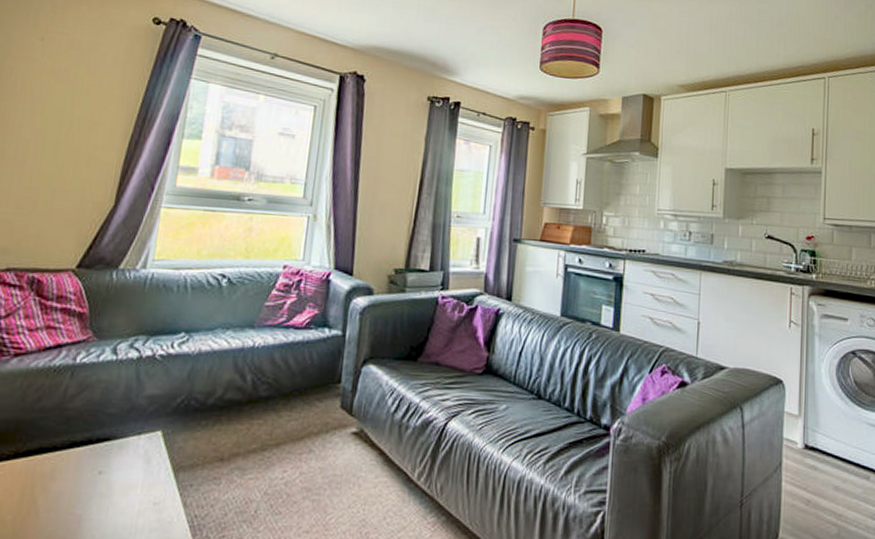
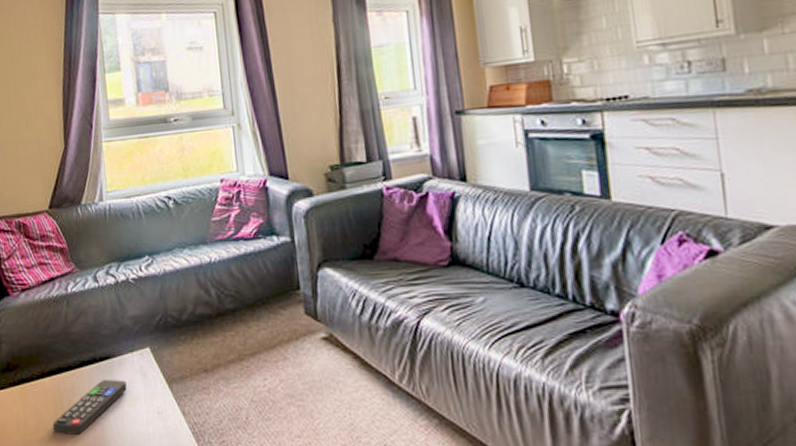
remote control: none [12,464,124,527] -> present [52,380,127,435]

